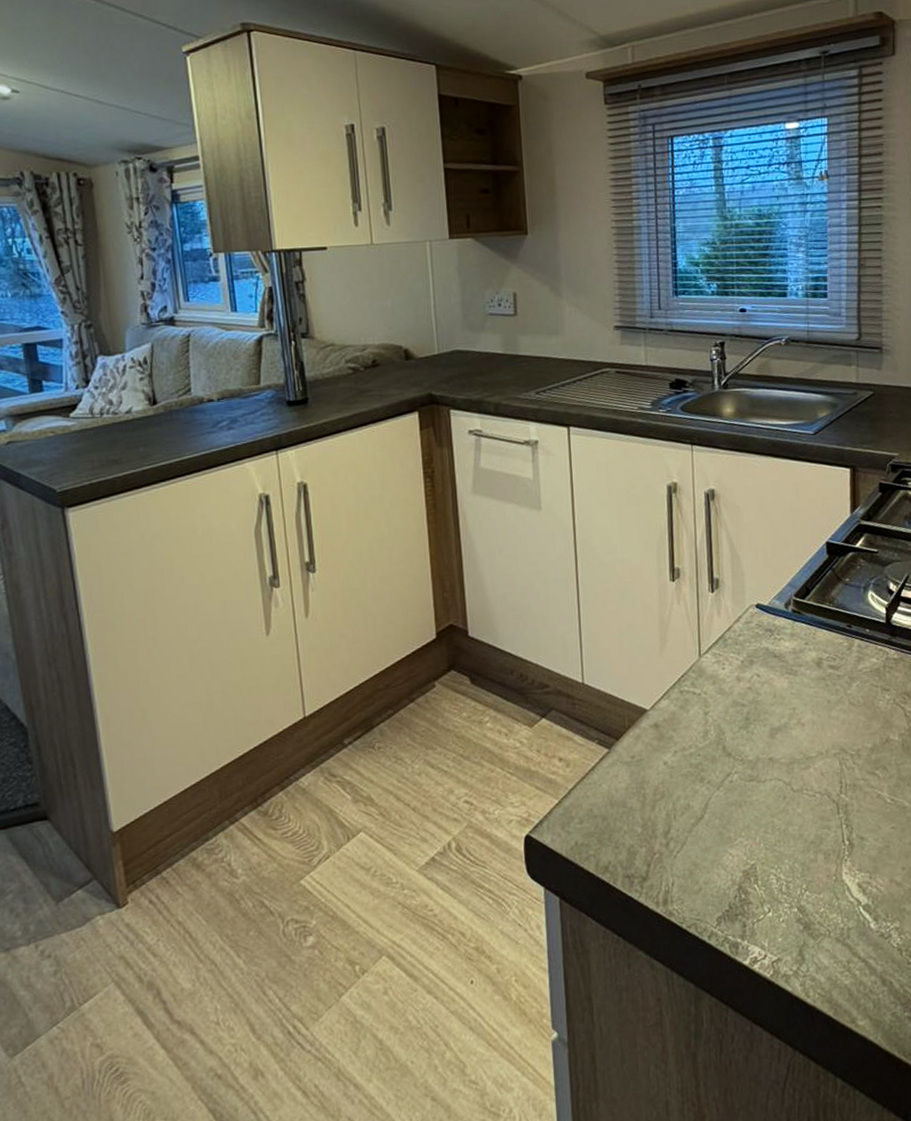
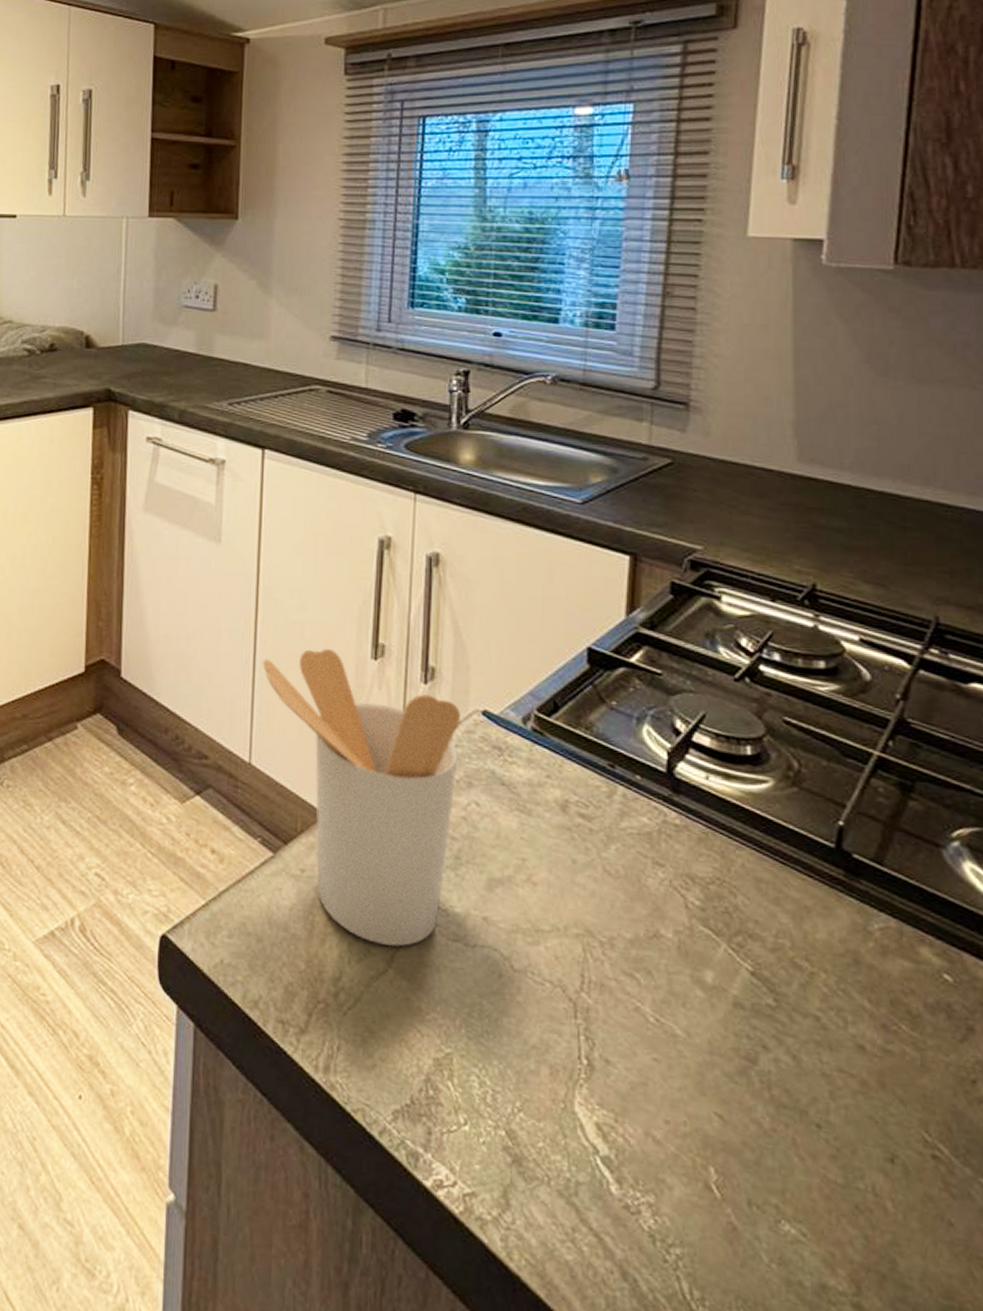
utensil holder: none [585,579,742,799] -> present [262,648,462,947]

